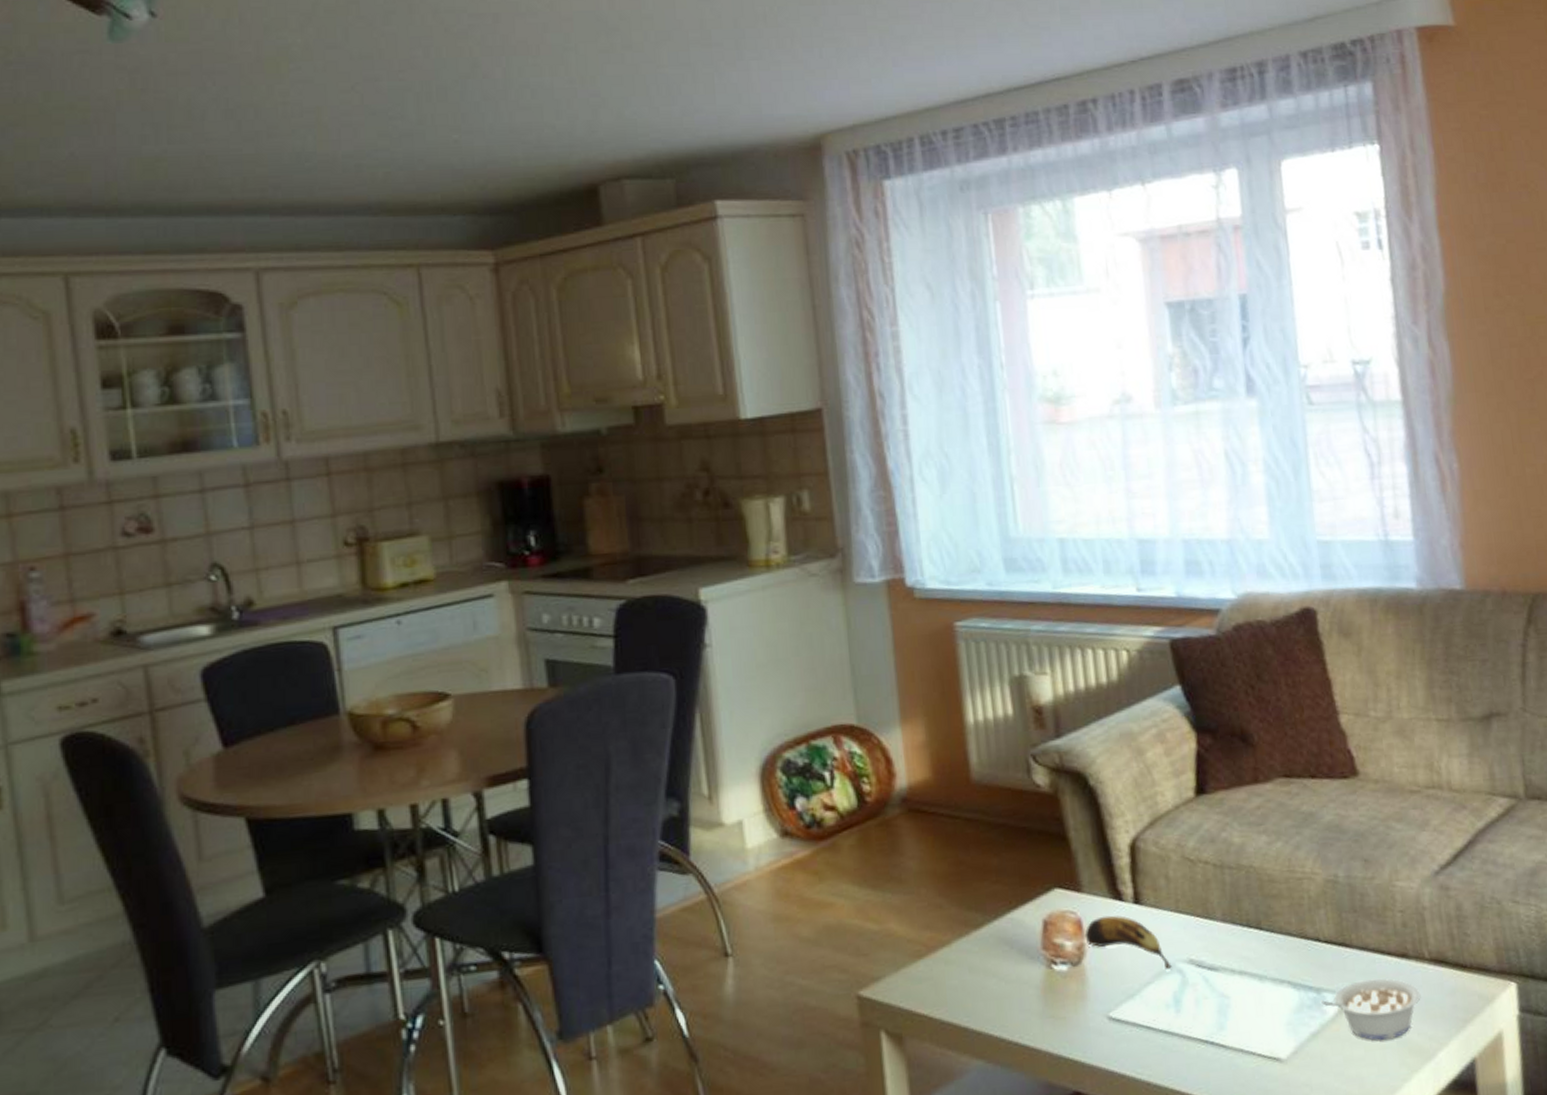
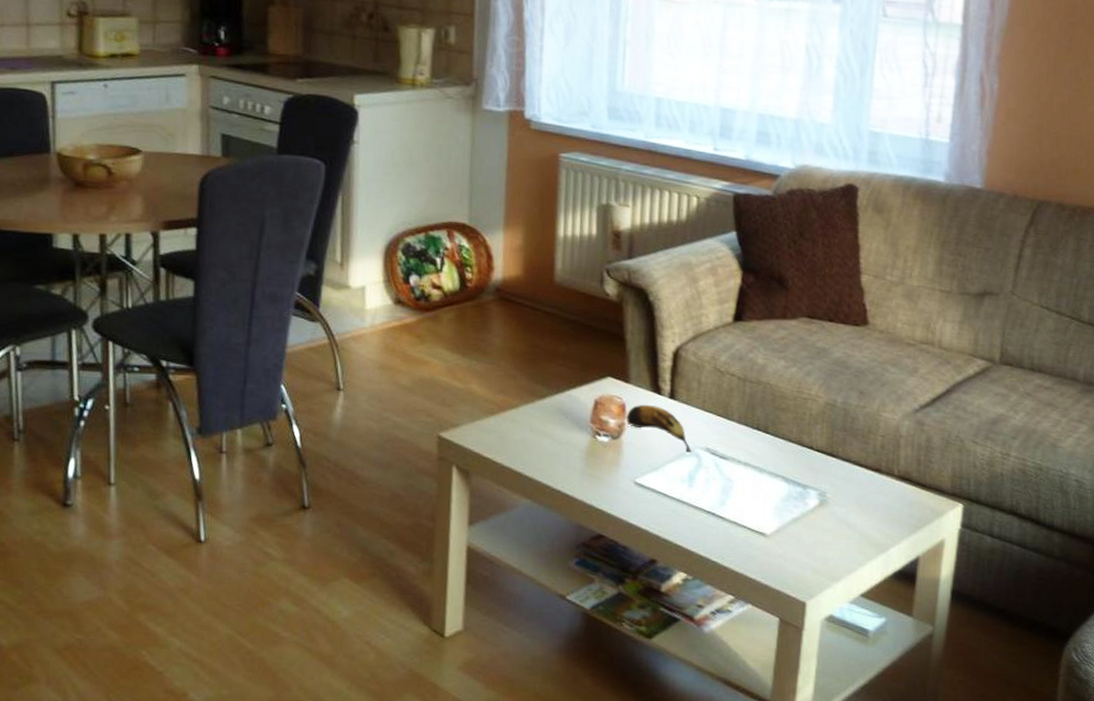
legume: present [1320,978,1421,1041] -> none [804,484,886,533]

